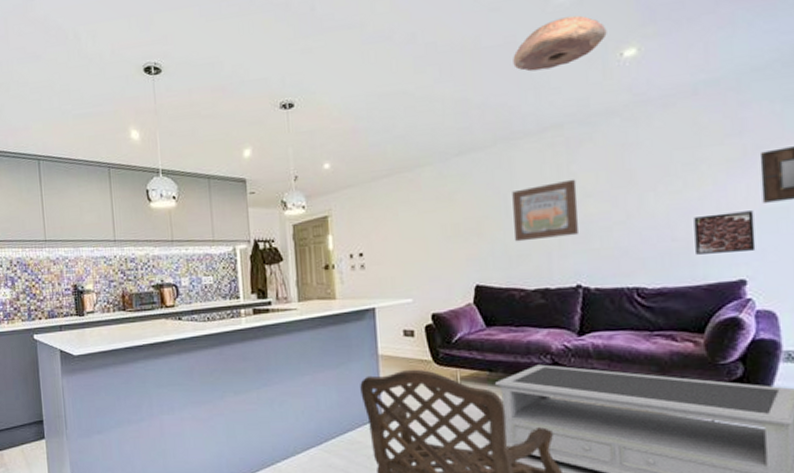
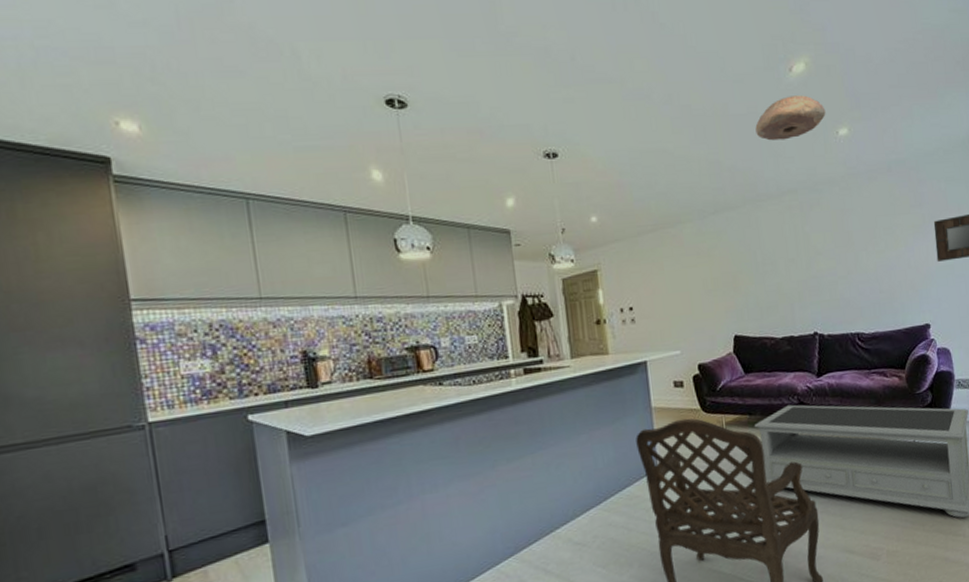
wall art: present [512,179,578,242] -> none [760,238,813,295]
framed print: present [694,211,756,255] -> none [893,268,935,304]

